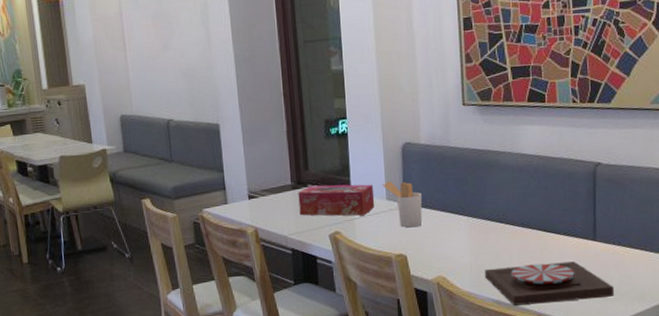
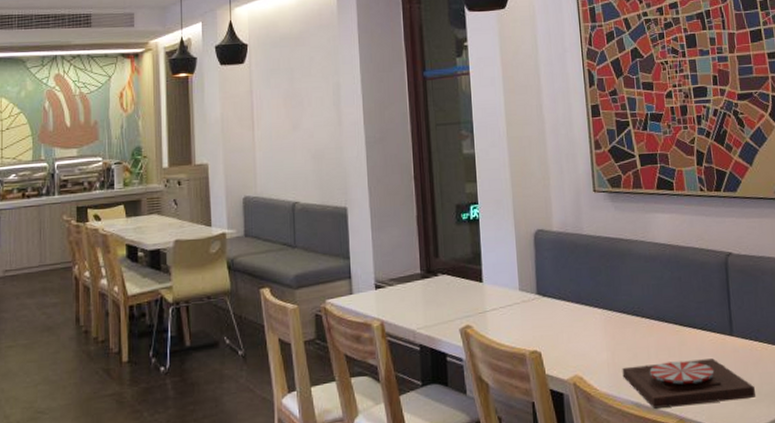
tissue box: present [298,184,375,216] -> none [427,273,508,308]
utensil holder: present [383,181,423,228] -> none [515,270,557,321]

